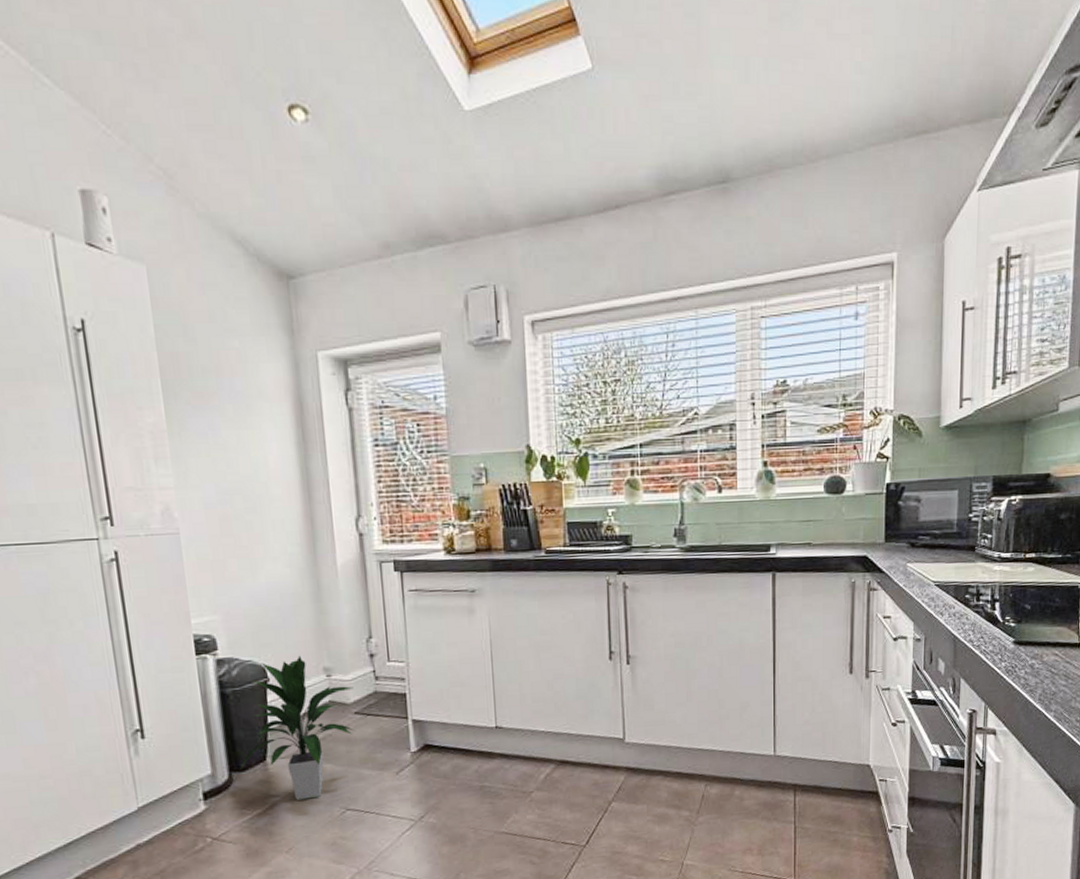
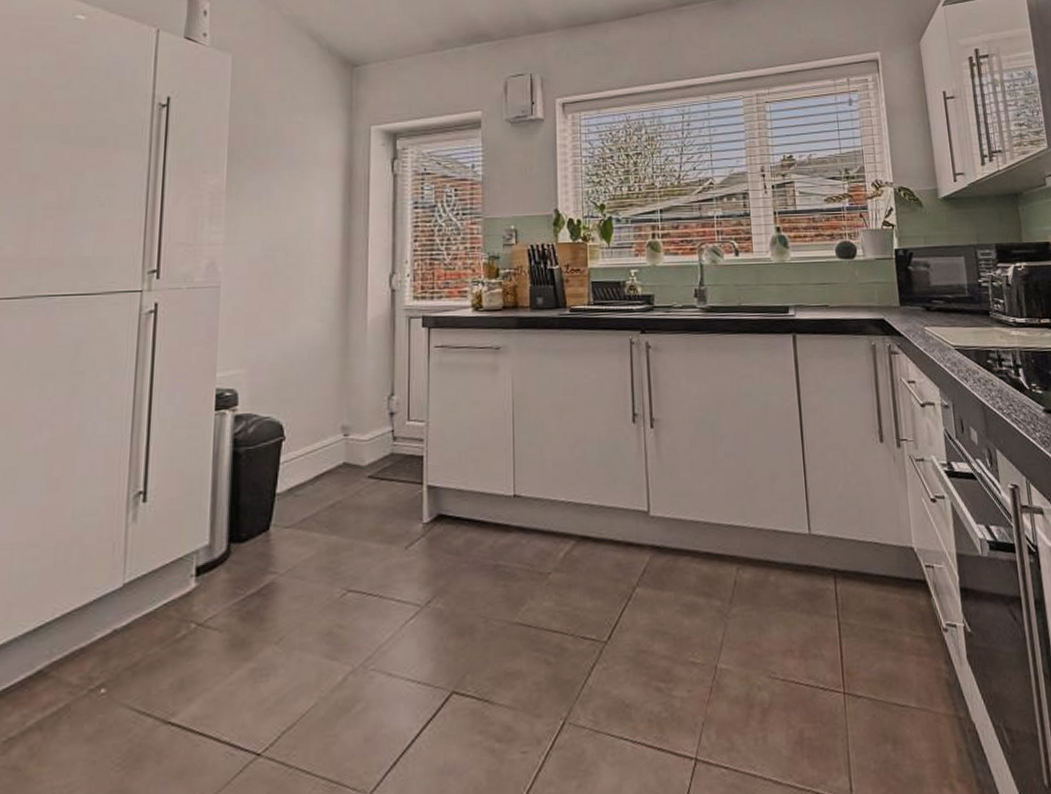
indoor plant: present [240,655,355,800] -> none [240,412,370,578]

